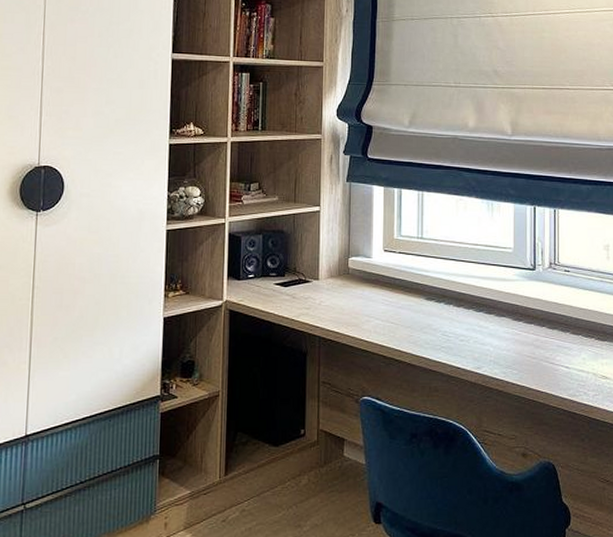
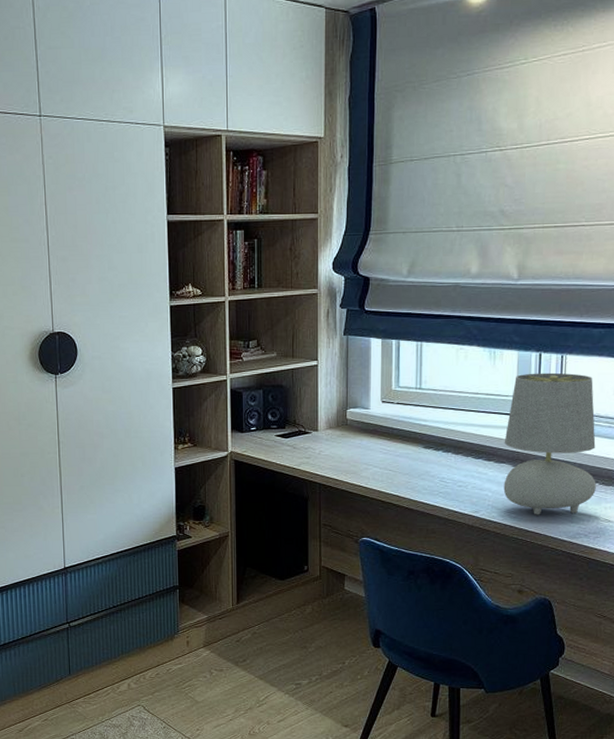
table lamp: none [503,226,592,372] -> present [503,372,596,515]

